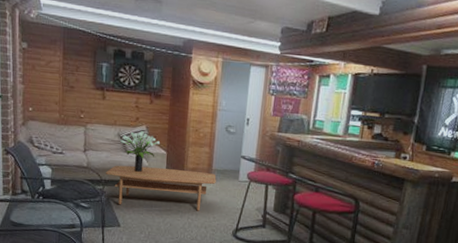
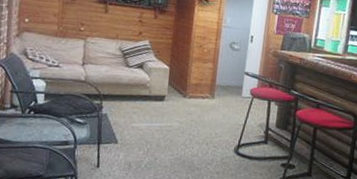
coffee table: present [106,165,216,211] -> none [104,79,220,127]
potted plant: present [120,131,160,172] -> none [121,46,163,87]

